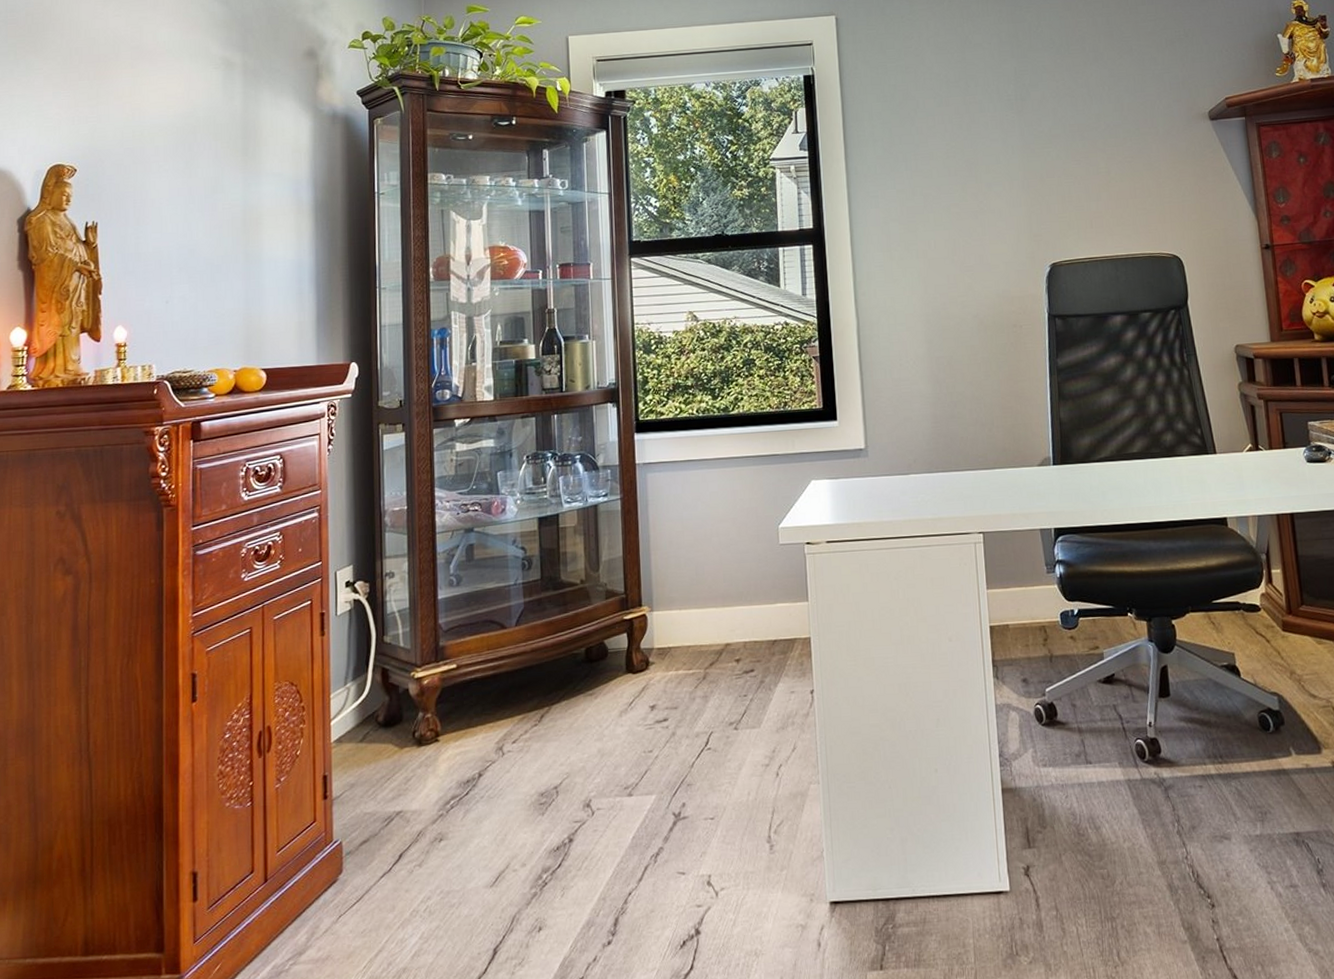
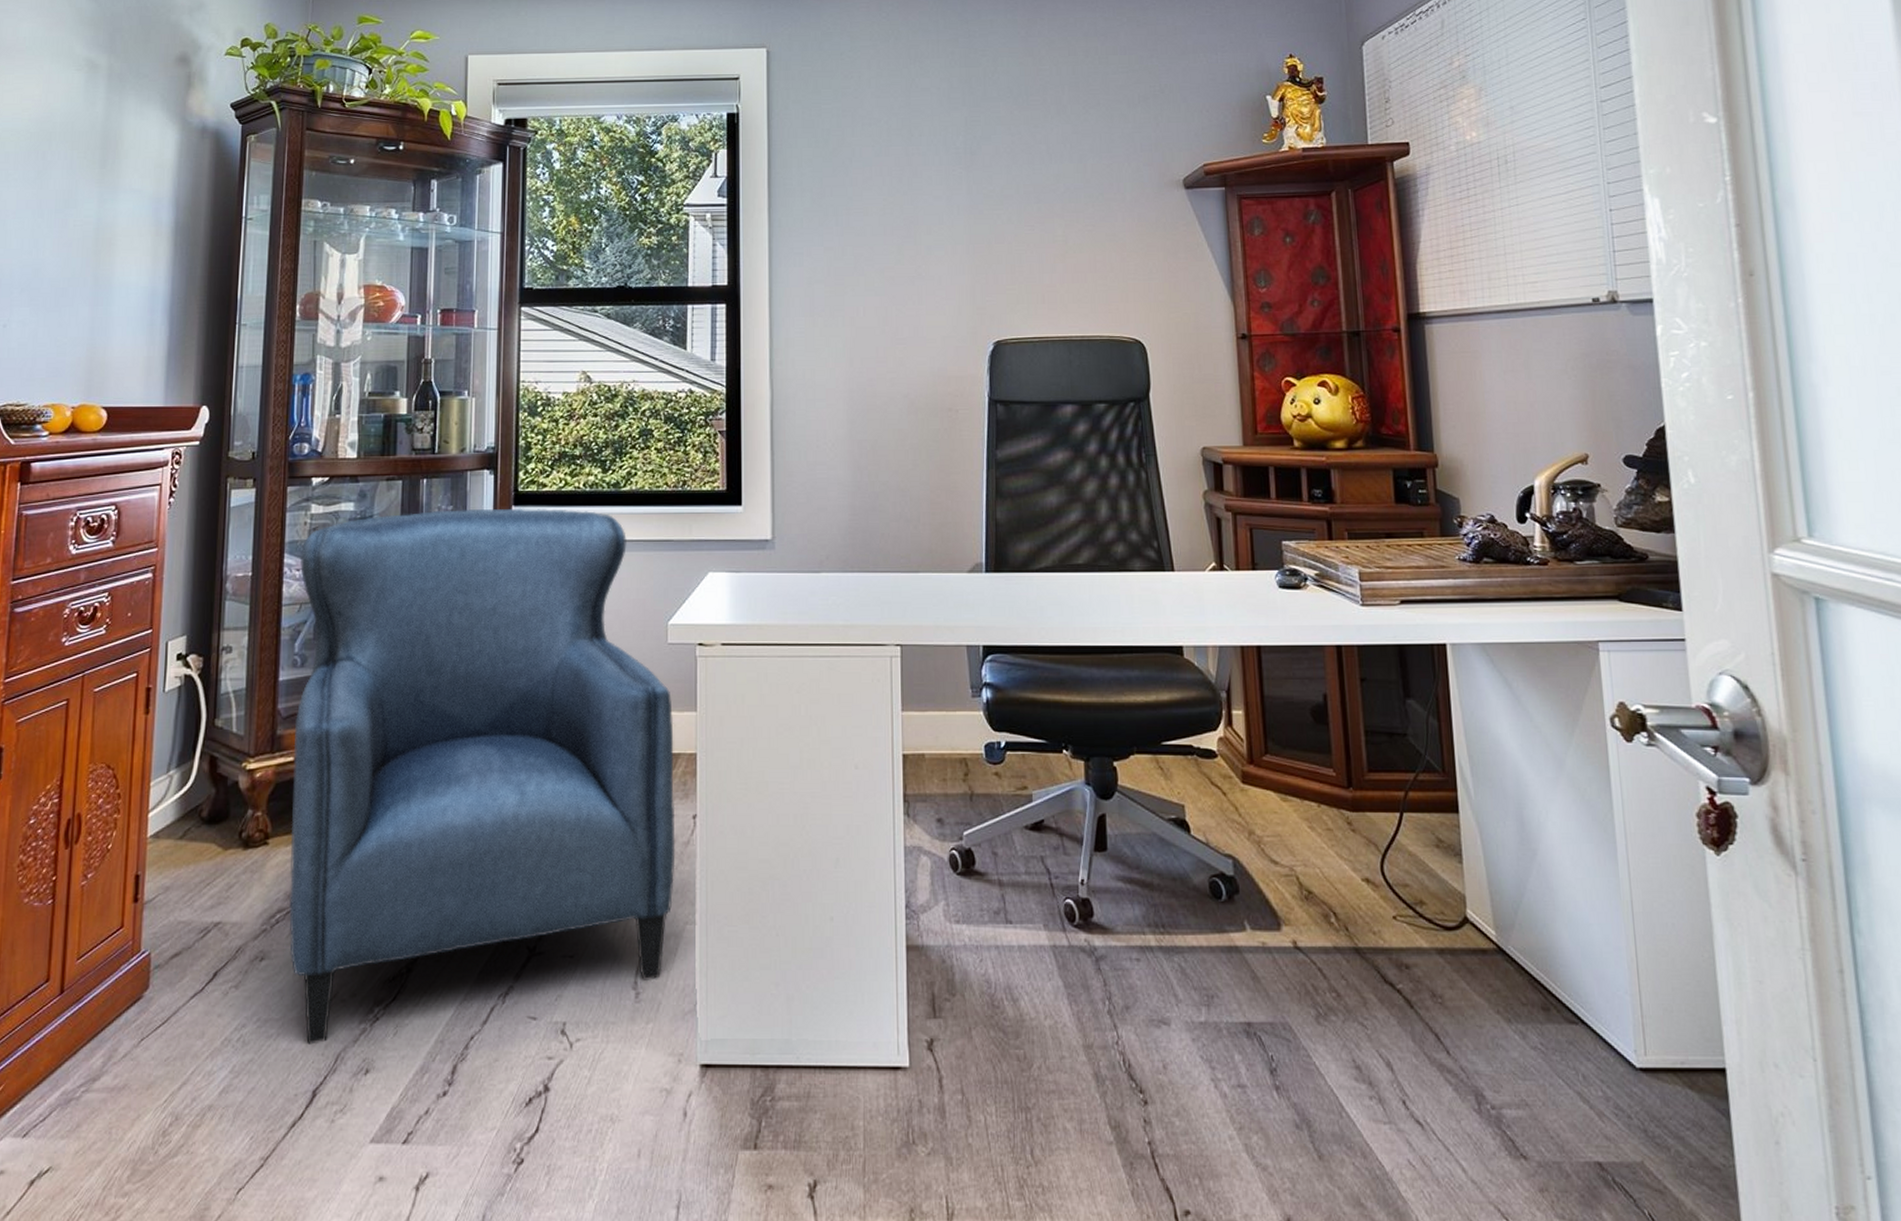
armchair: none [450,433,798,910] -> present [289,508,675,1045]

